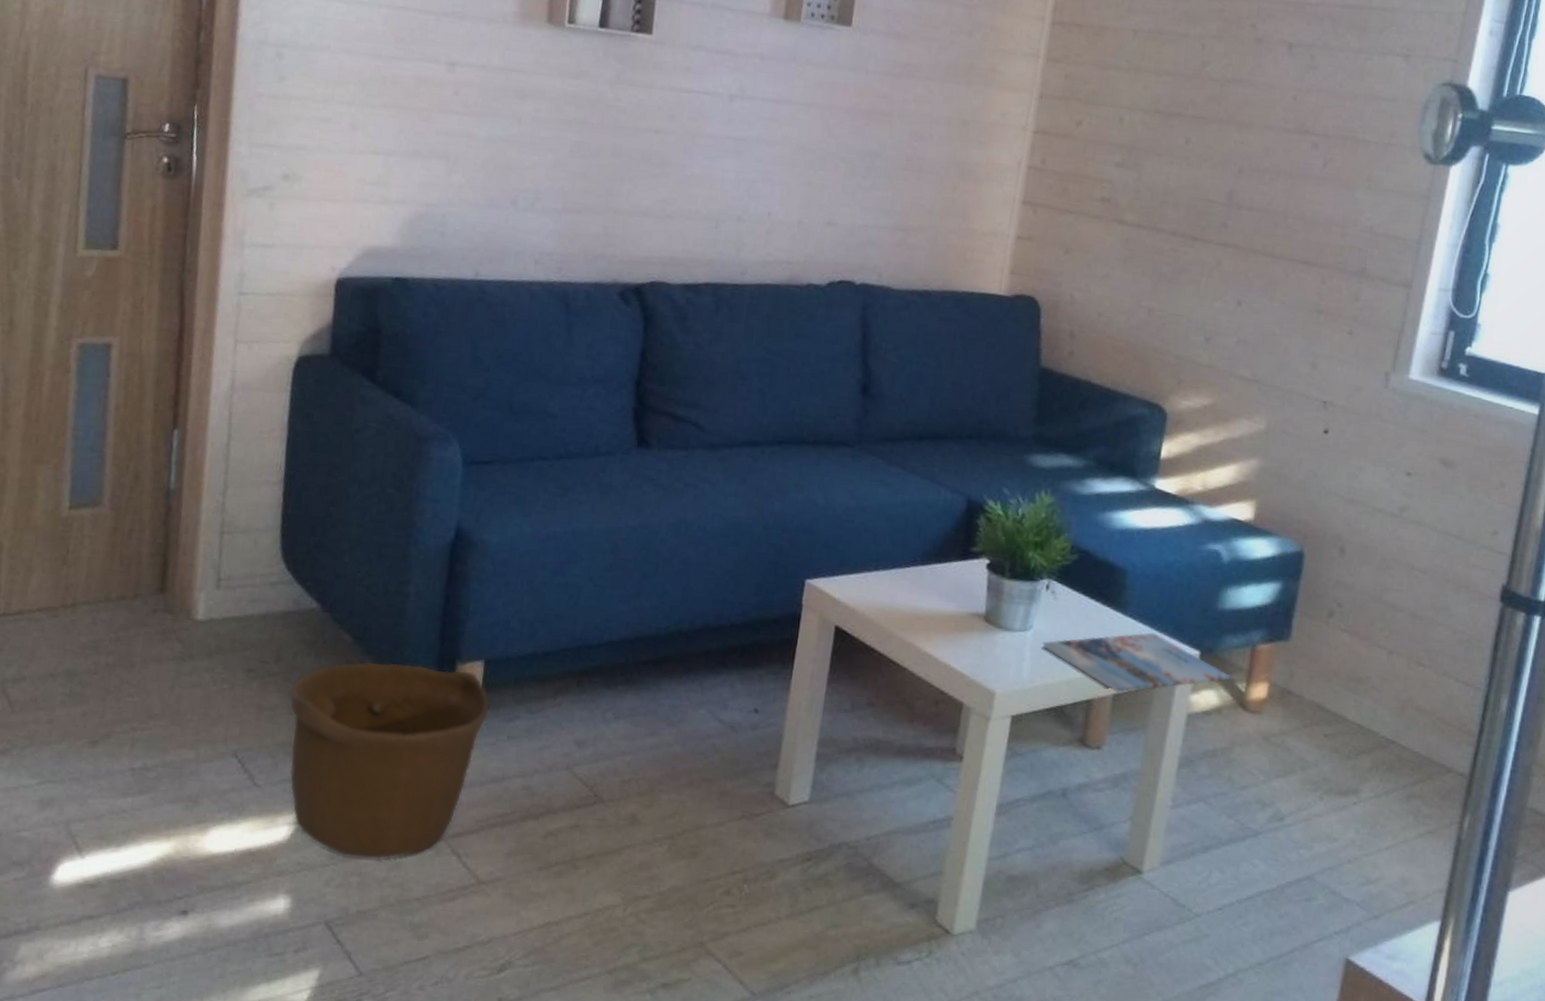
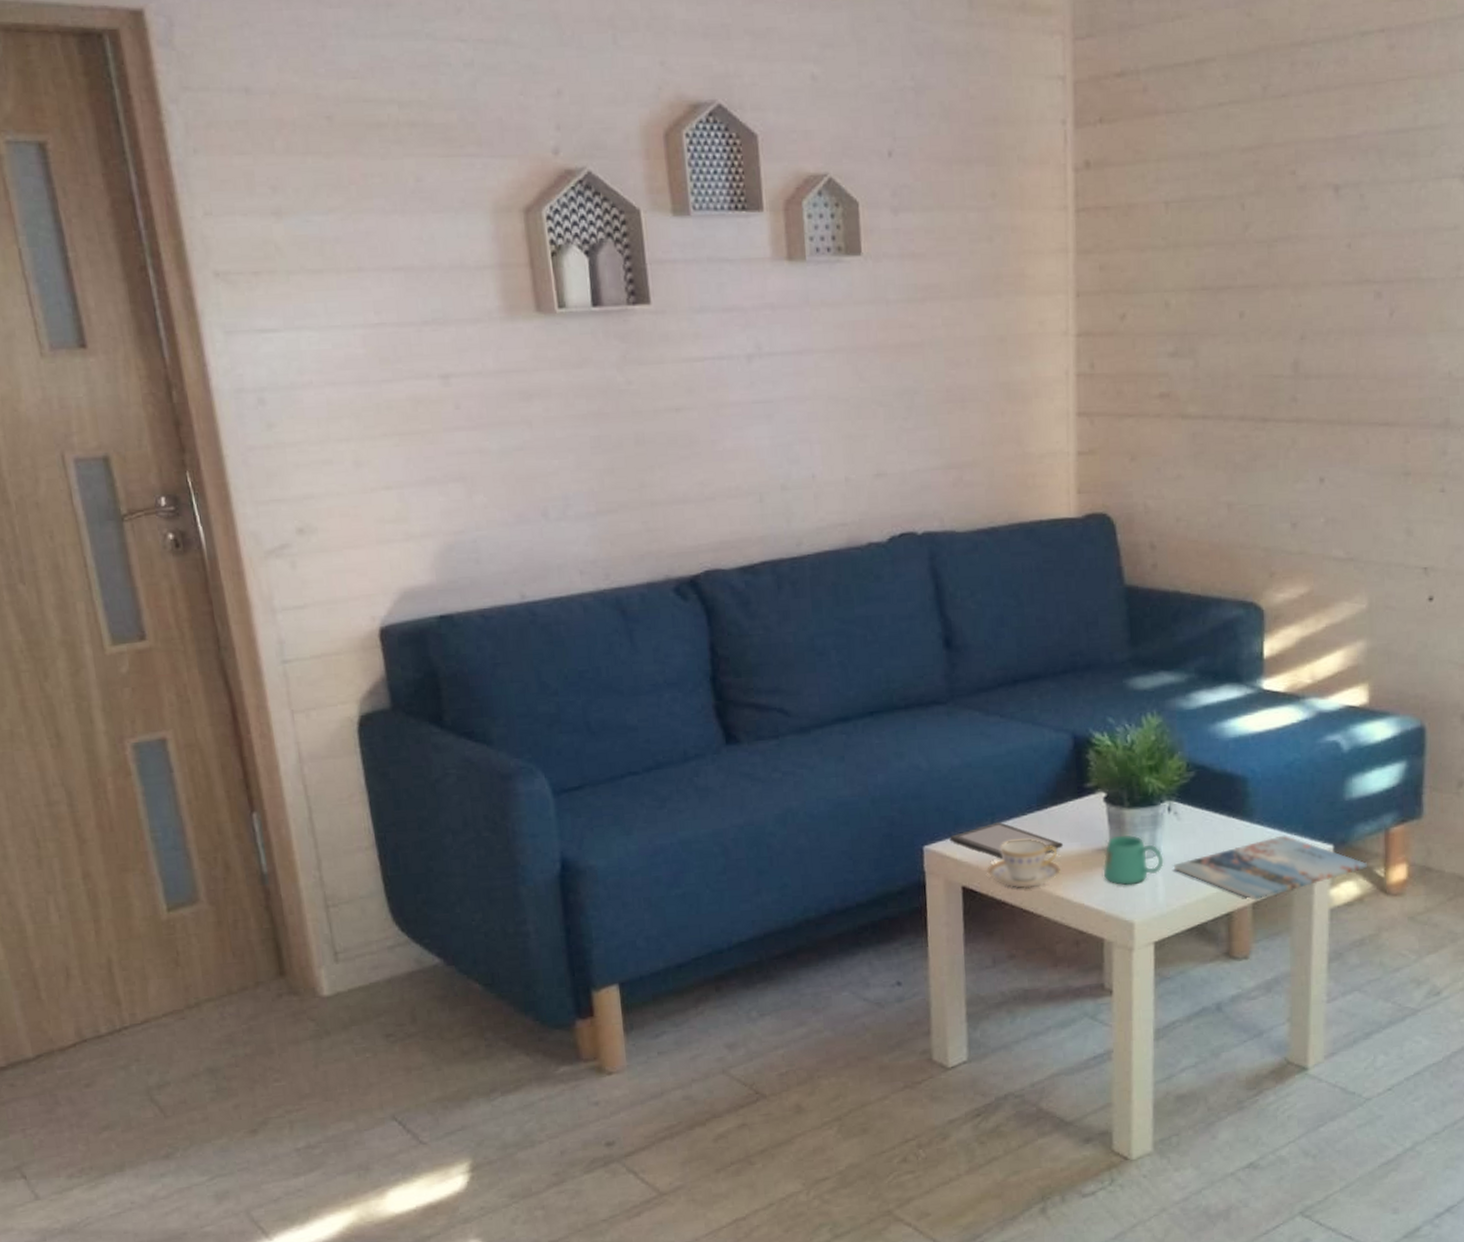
basket: present [289,662,490,859] -> none [433,997,635,1193]
tablet: none [832,568,940,608] -> present [949,821,1063,859]
teacup: none [862,589,933,640] -> present [987,838,1060,889]
mug: none [974,603,1035,656] -> present [1103,835,1164,886]

